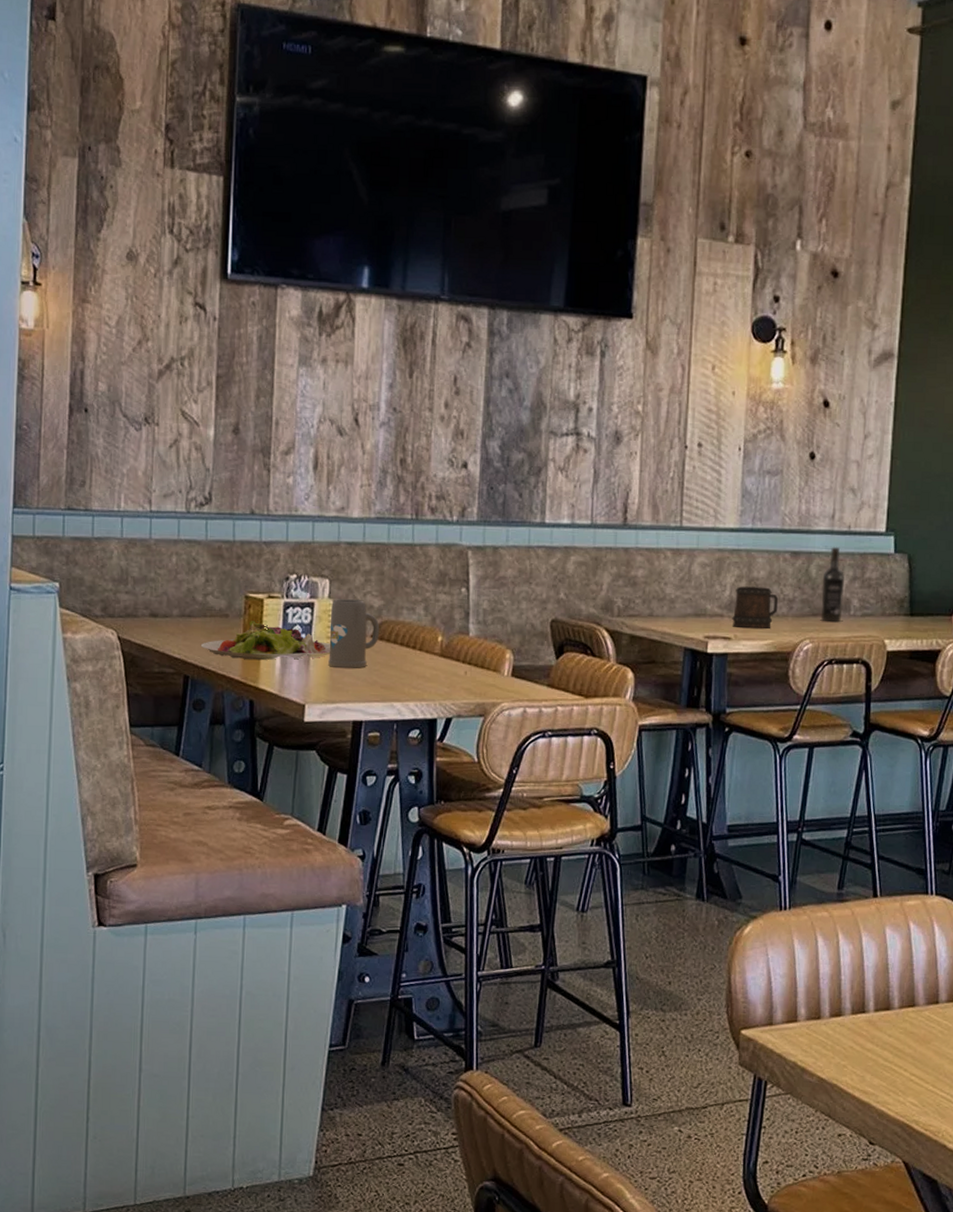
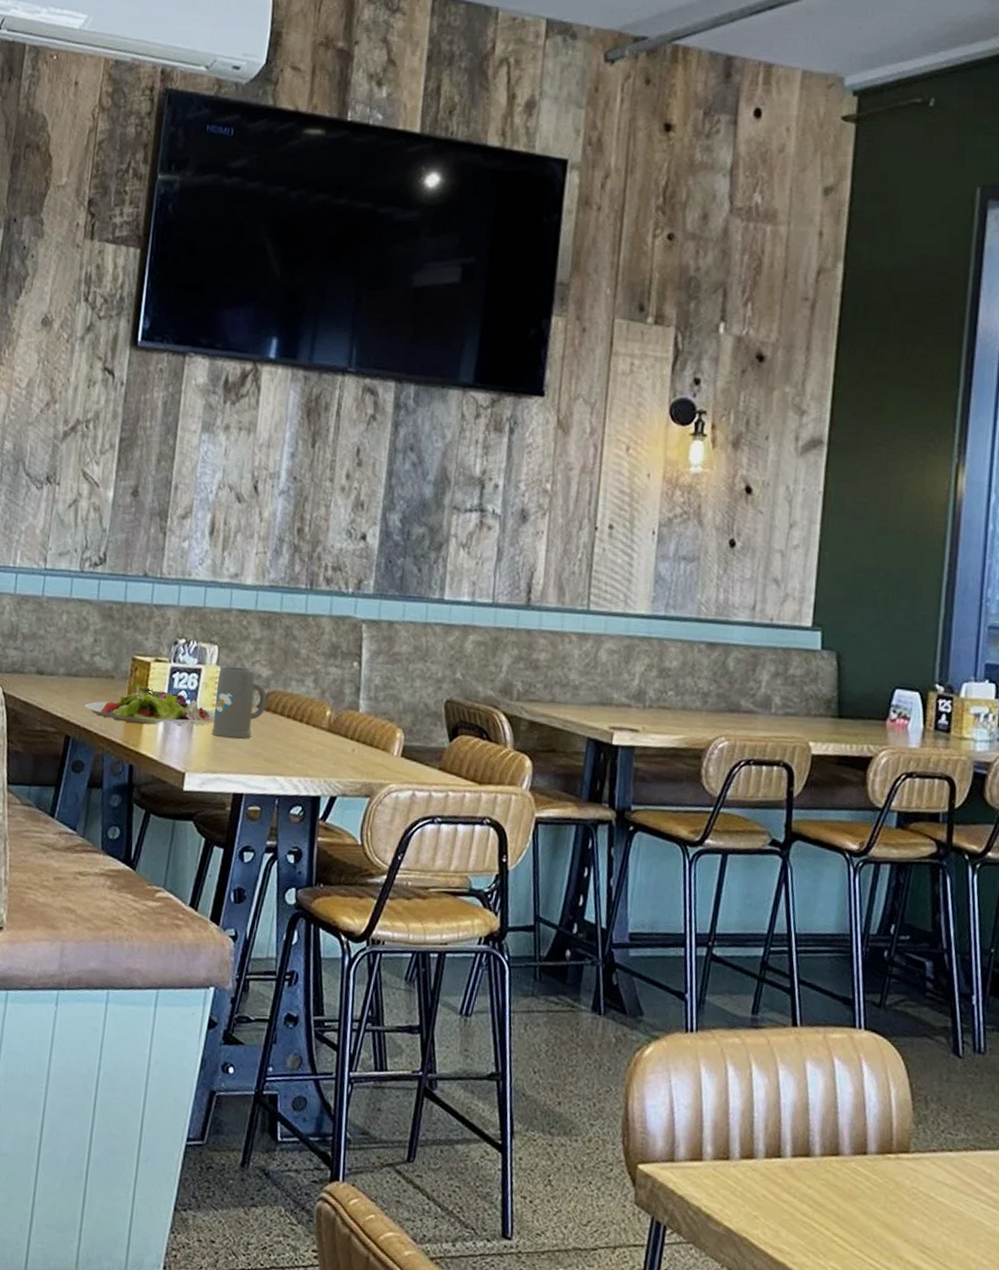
beer mug: present [732,586,779,630] -> none [640,676,692,724]
wine bottle: present [821,546,845,623] -> none [739,639,766,721]

